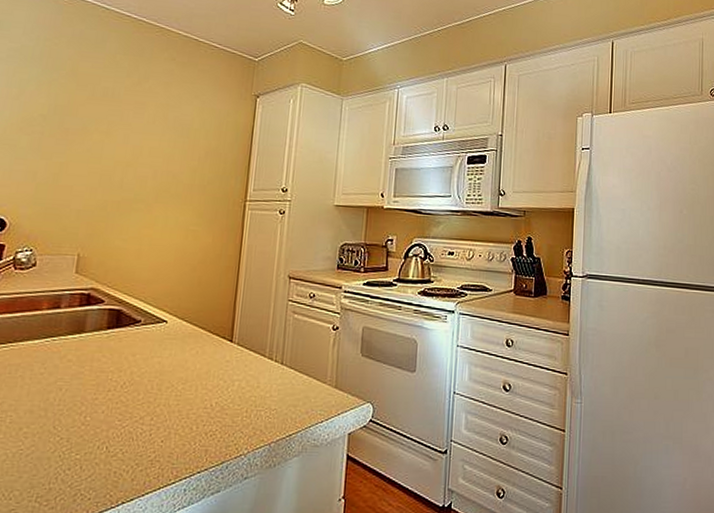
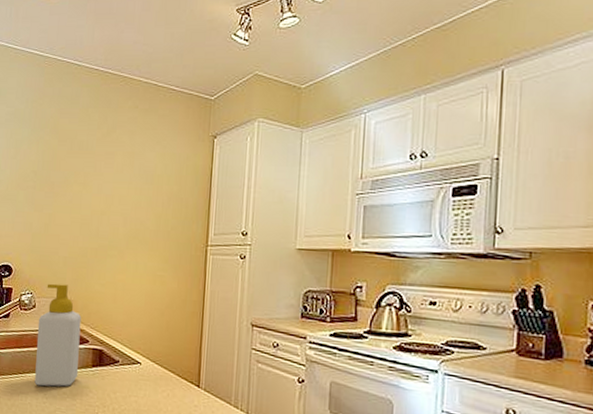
soap bottle: none [29,239,96,356] -> present [34,283,82,387]

